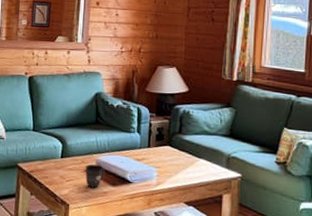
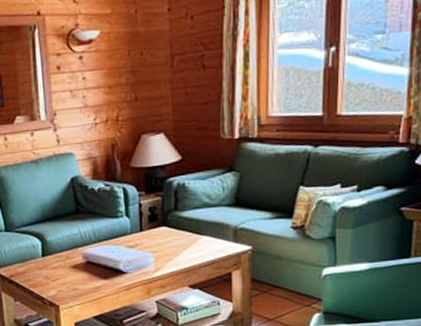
mug: present [85,164,106,188] -> none [71,258,95,285]

